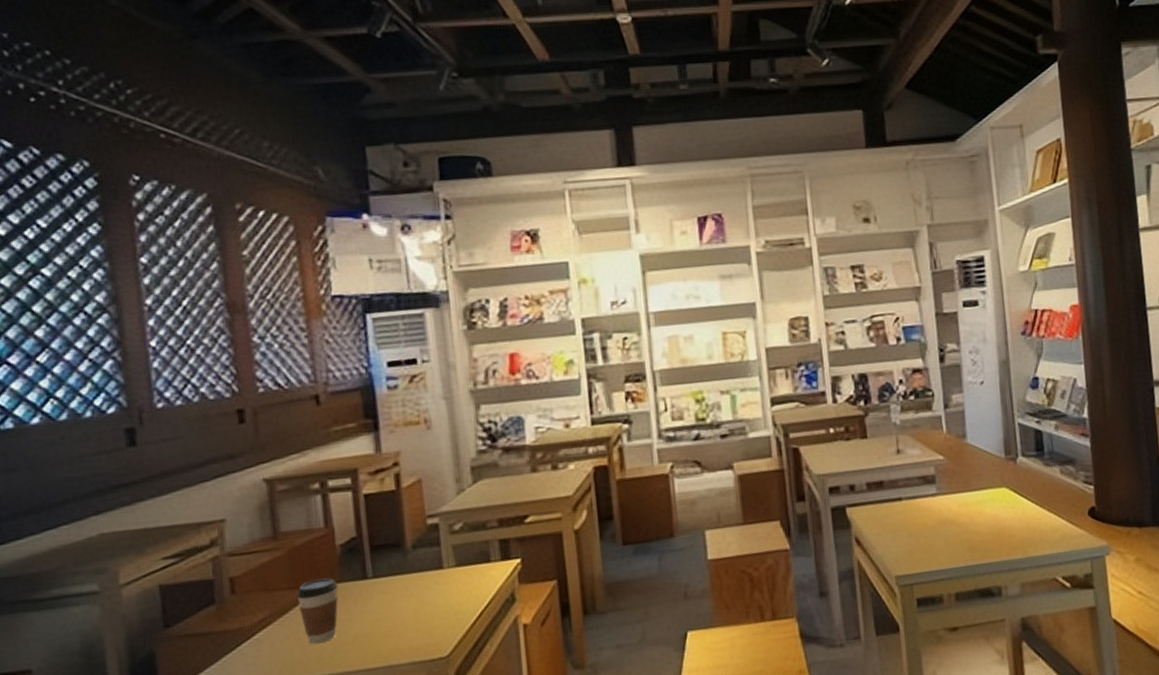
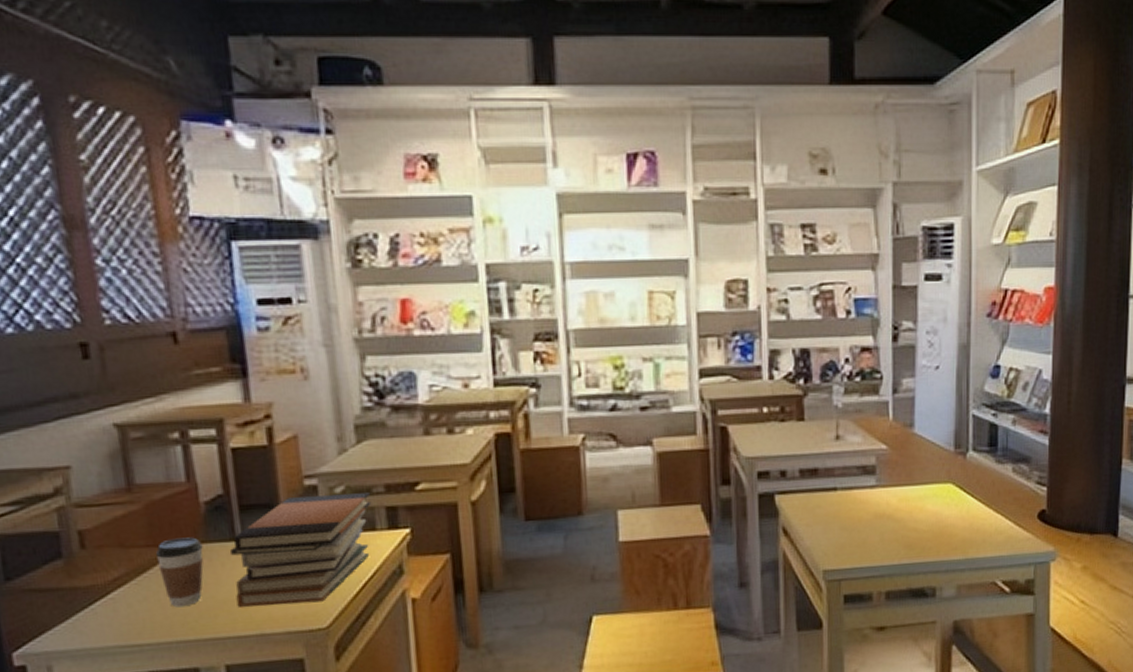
book stack: none [361,527,487,641] -> present [229,493,372,607]

